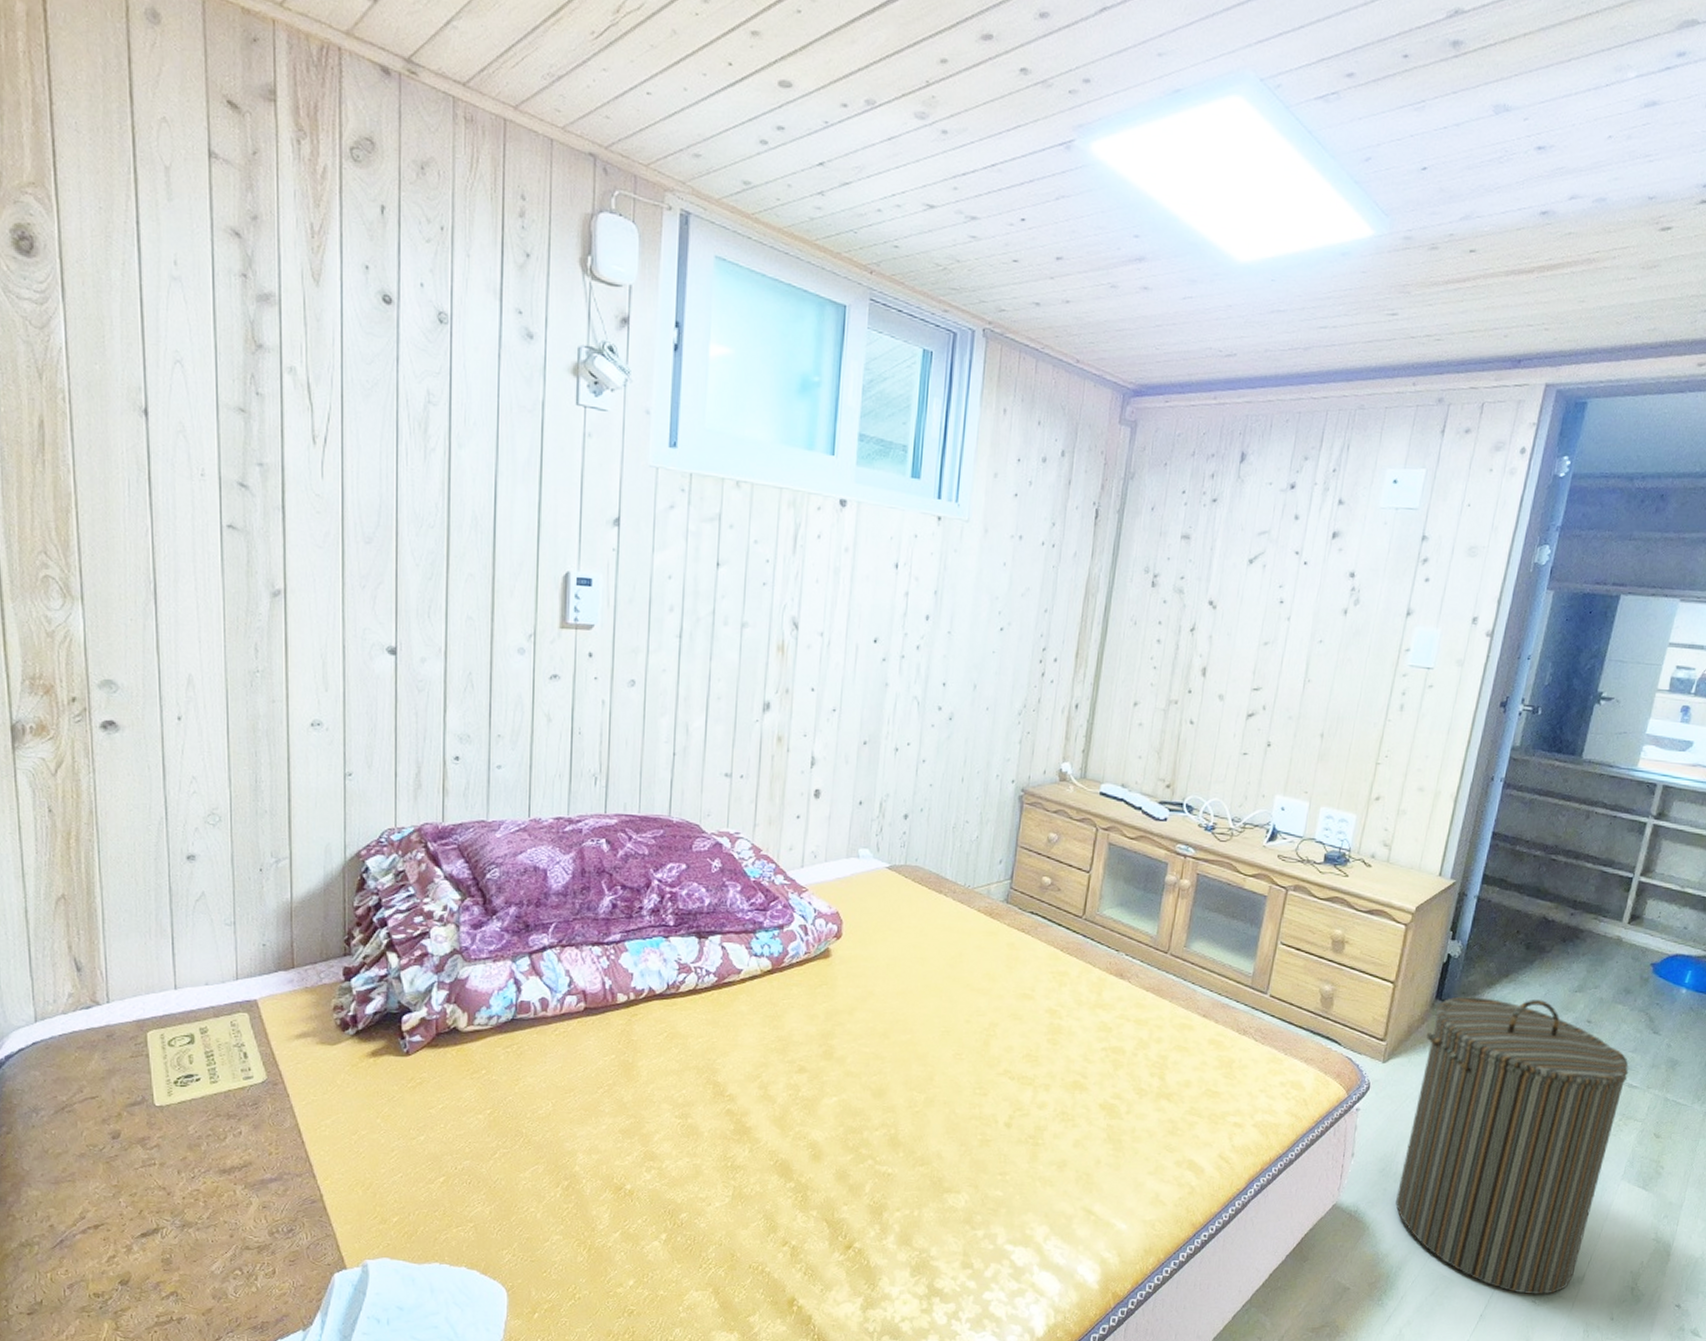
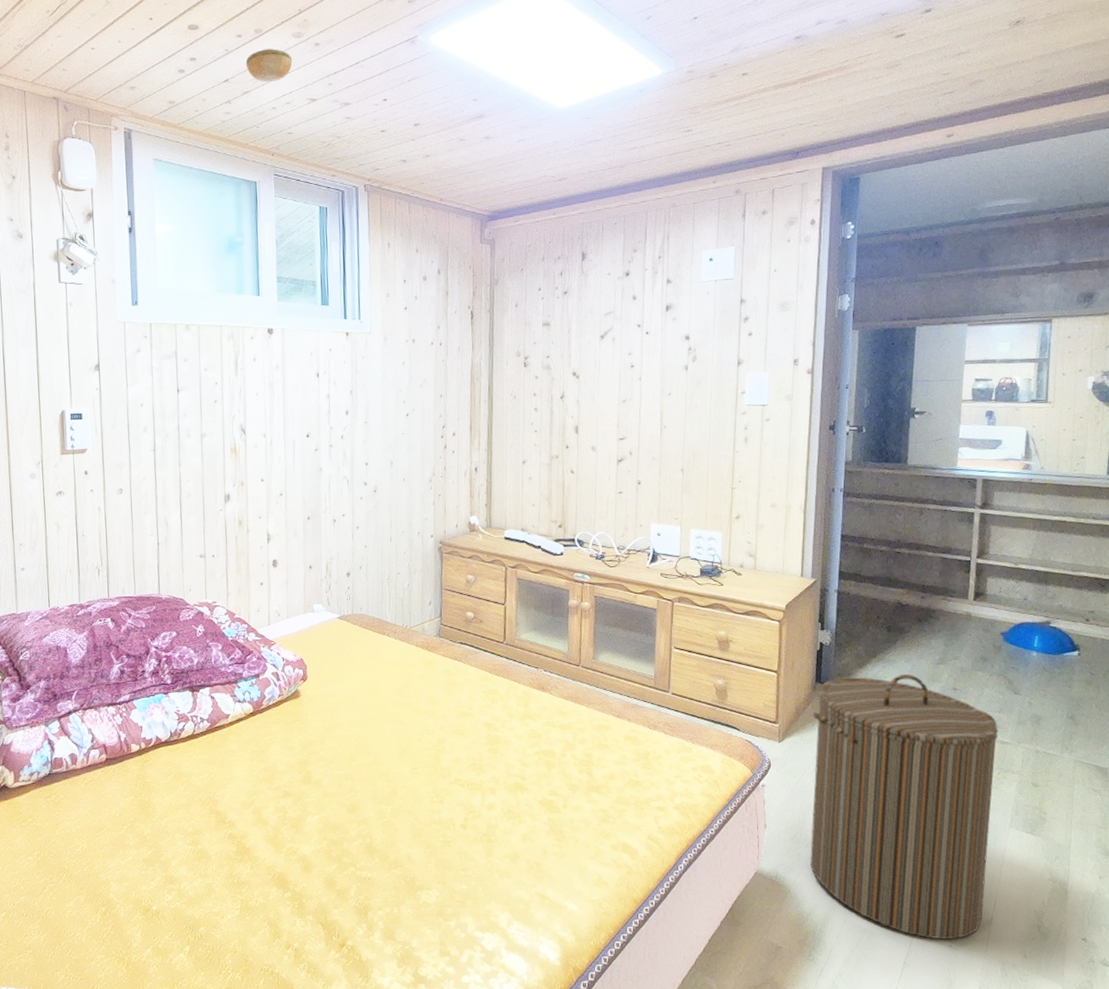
smoke detector: none [849,128,911,175] -> present [245,49,293,82]

